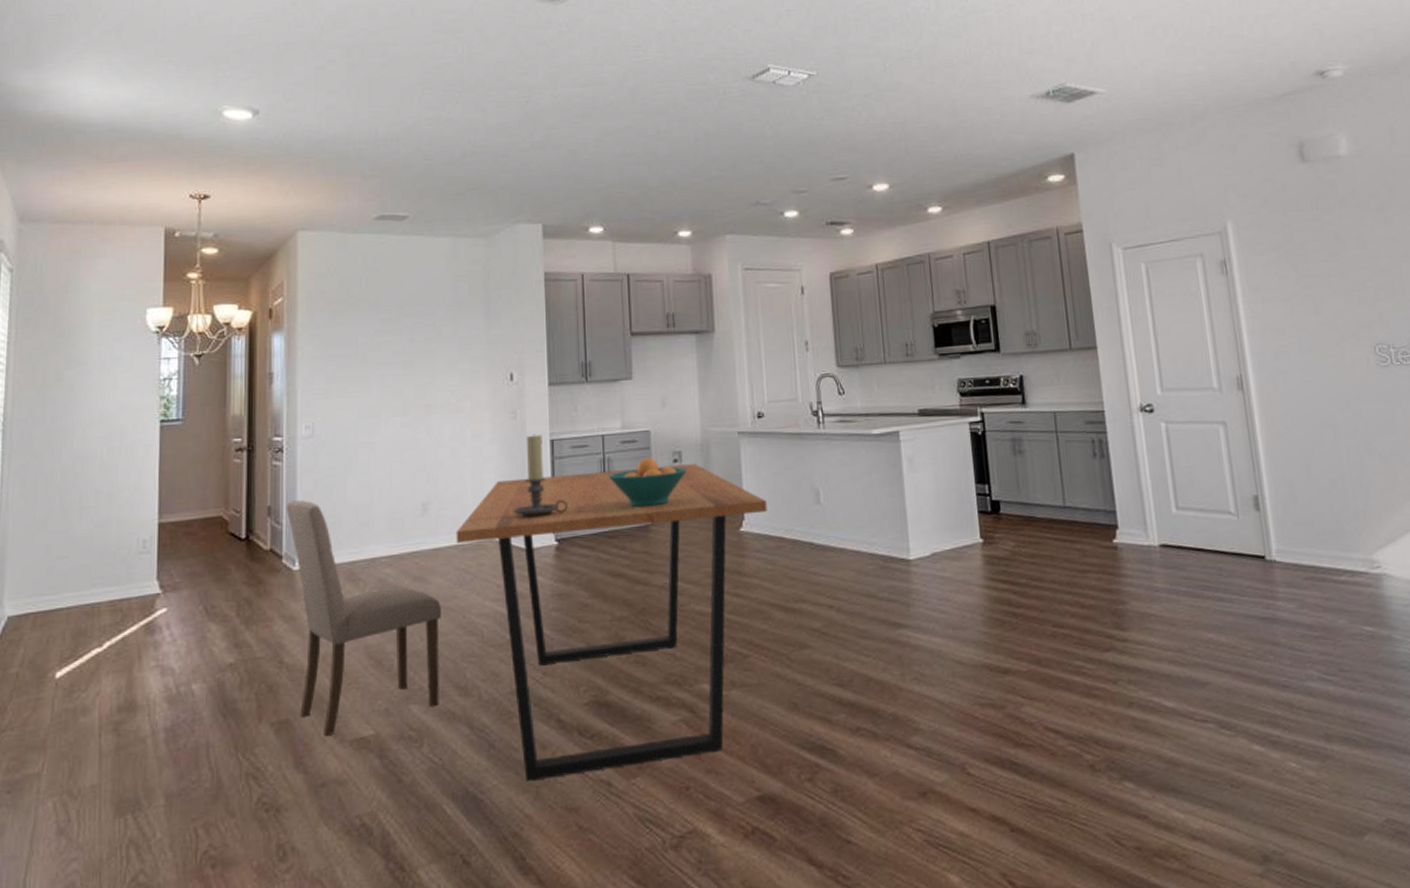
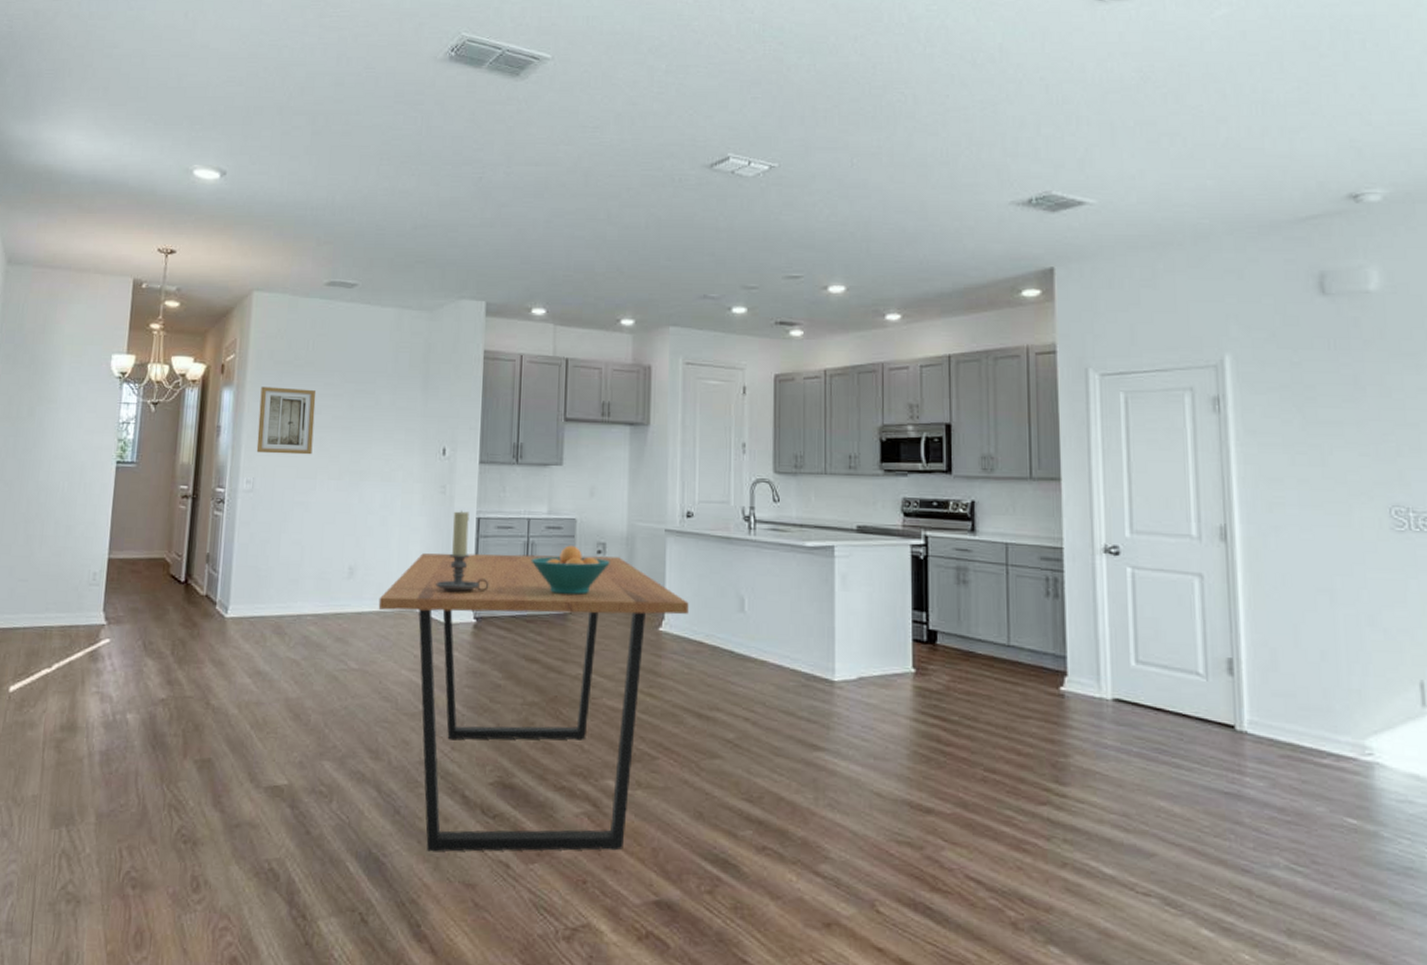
dining chair: present [286,500,441,737] -> none [221,551,360,781]
wall art: none [313,326,374,397] -> present [256,386,317,455]

